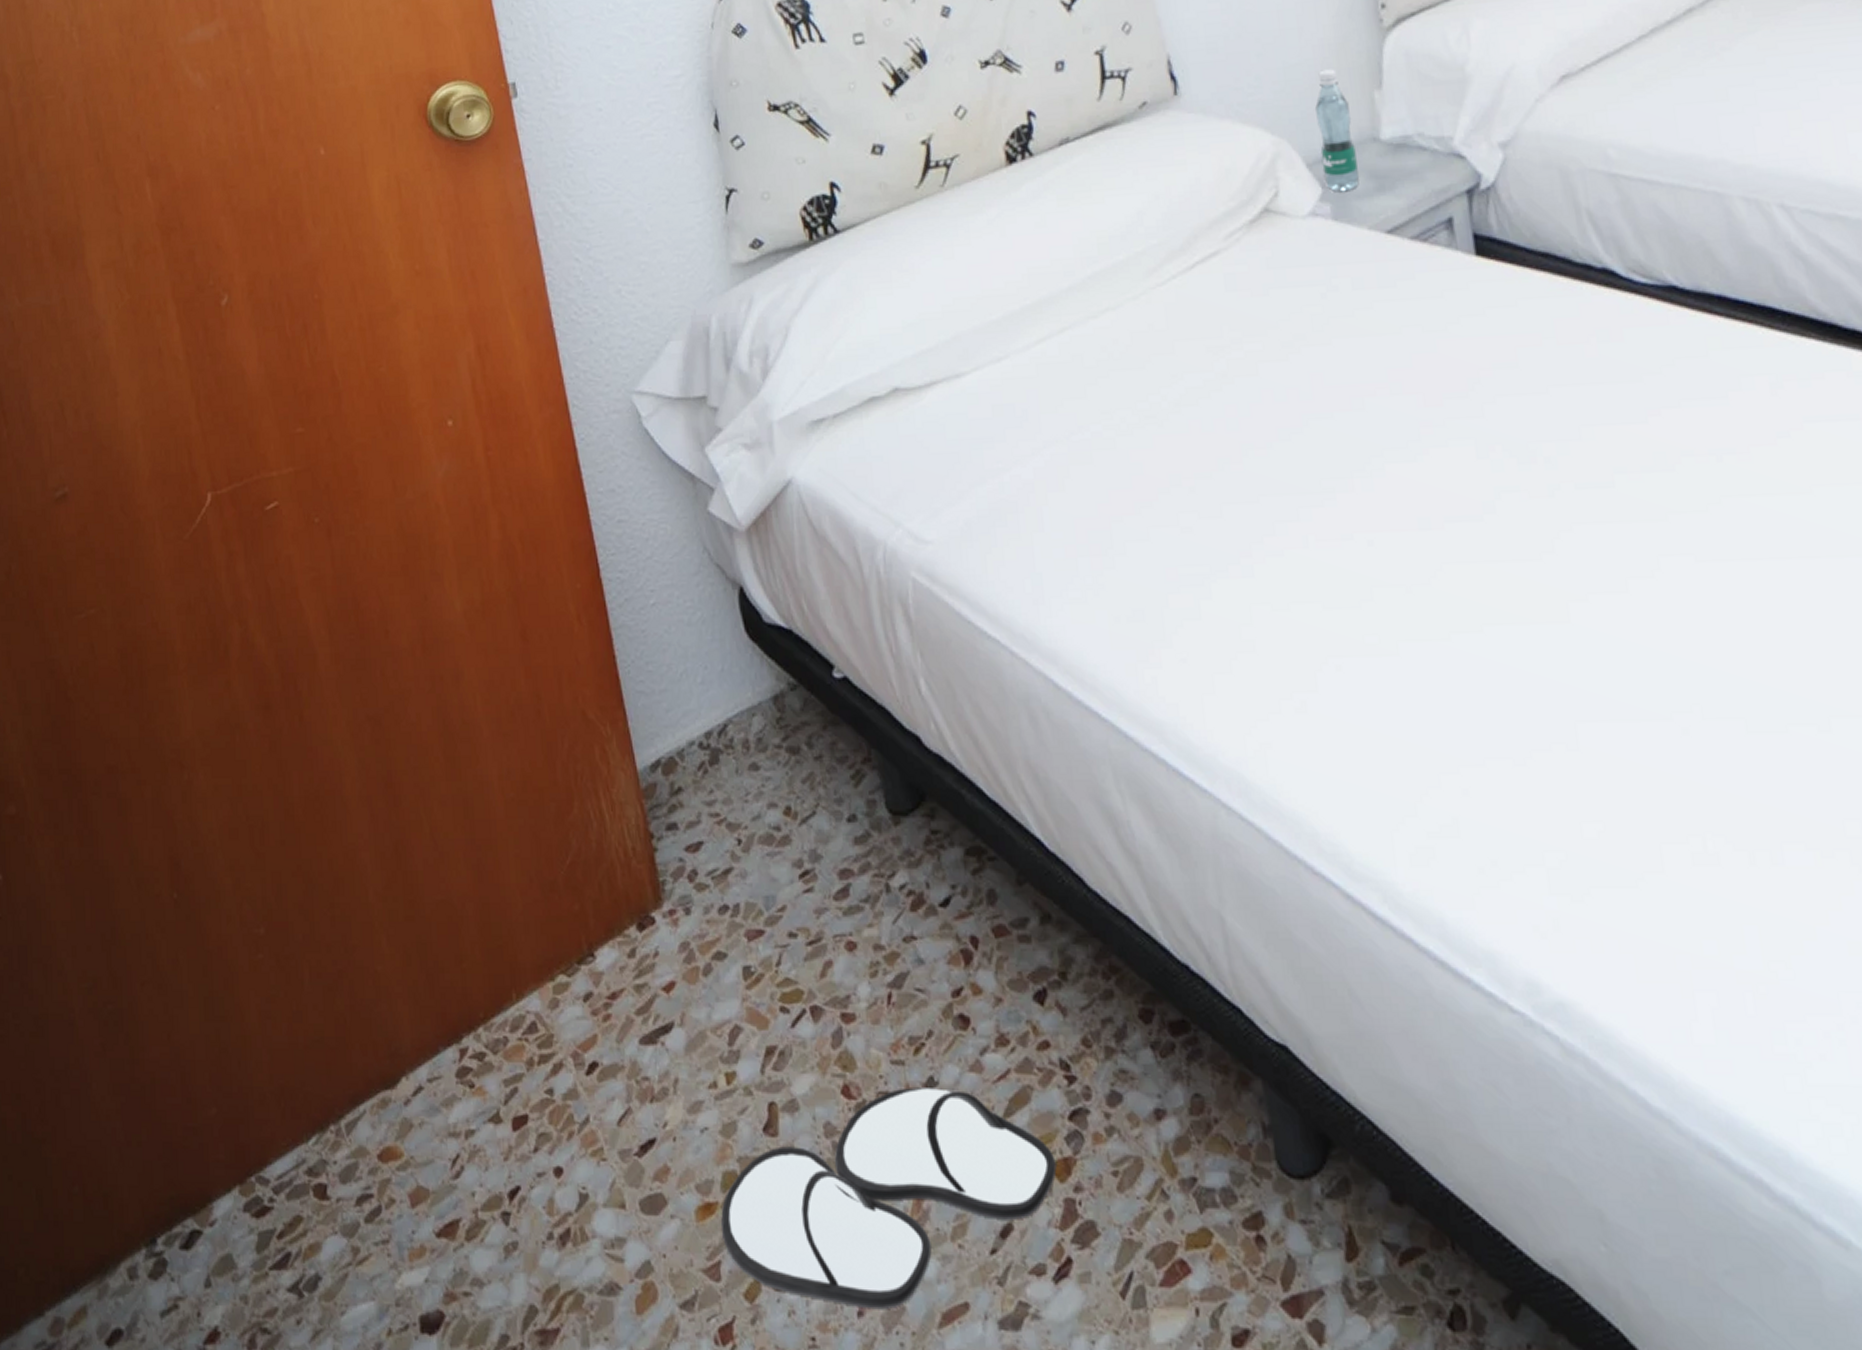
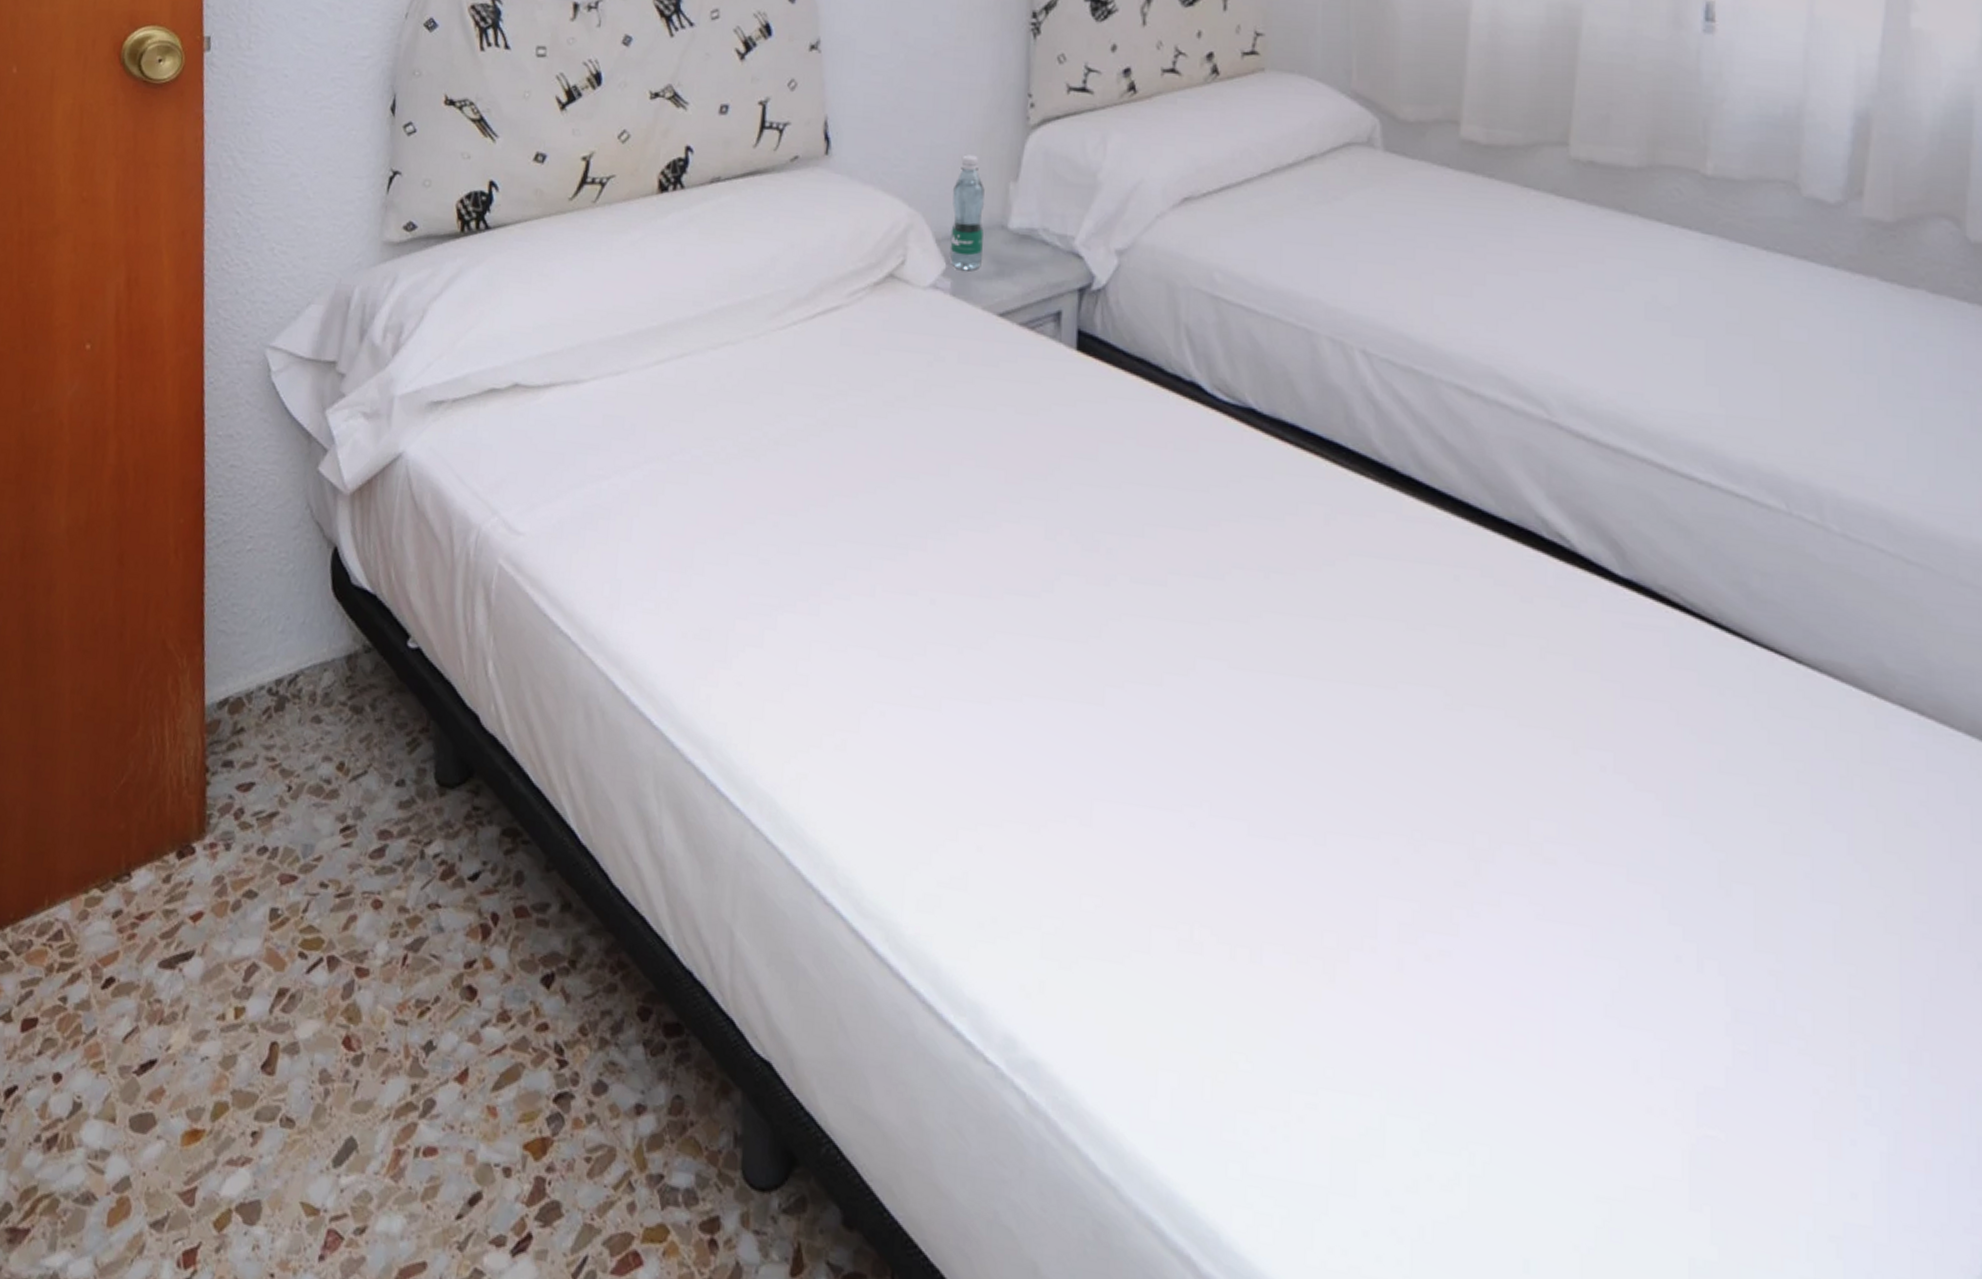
slippers: present [721,1087,1057,1310] -> none [203,1047,534,1258]

